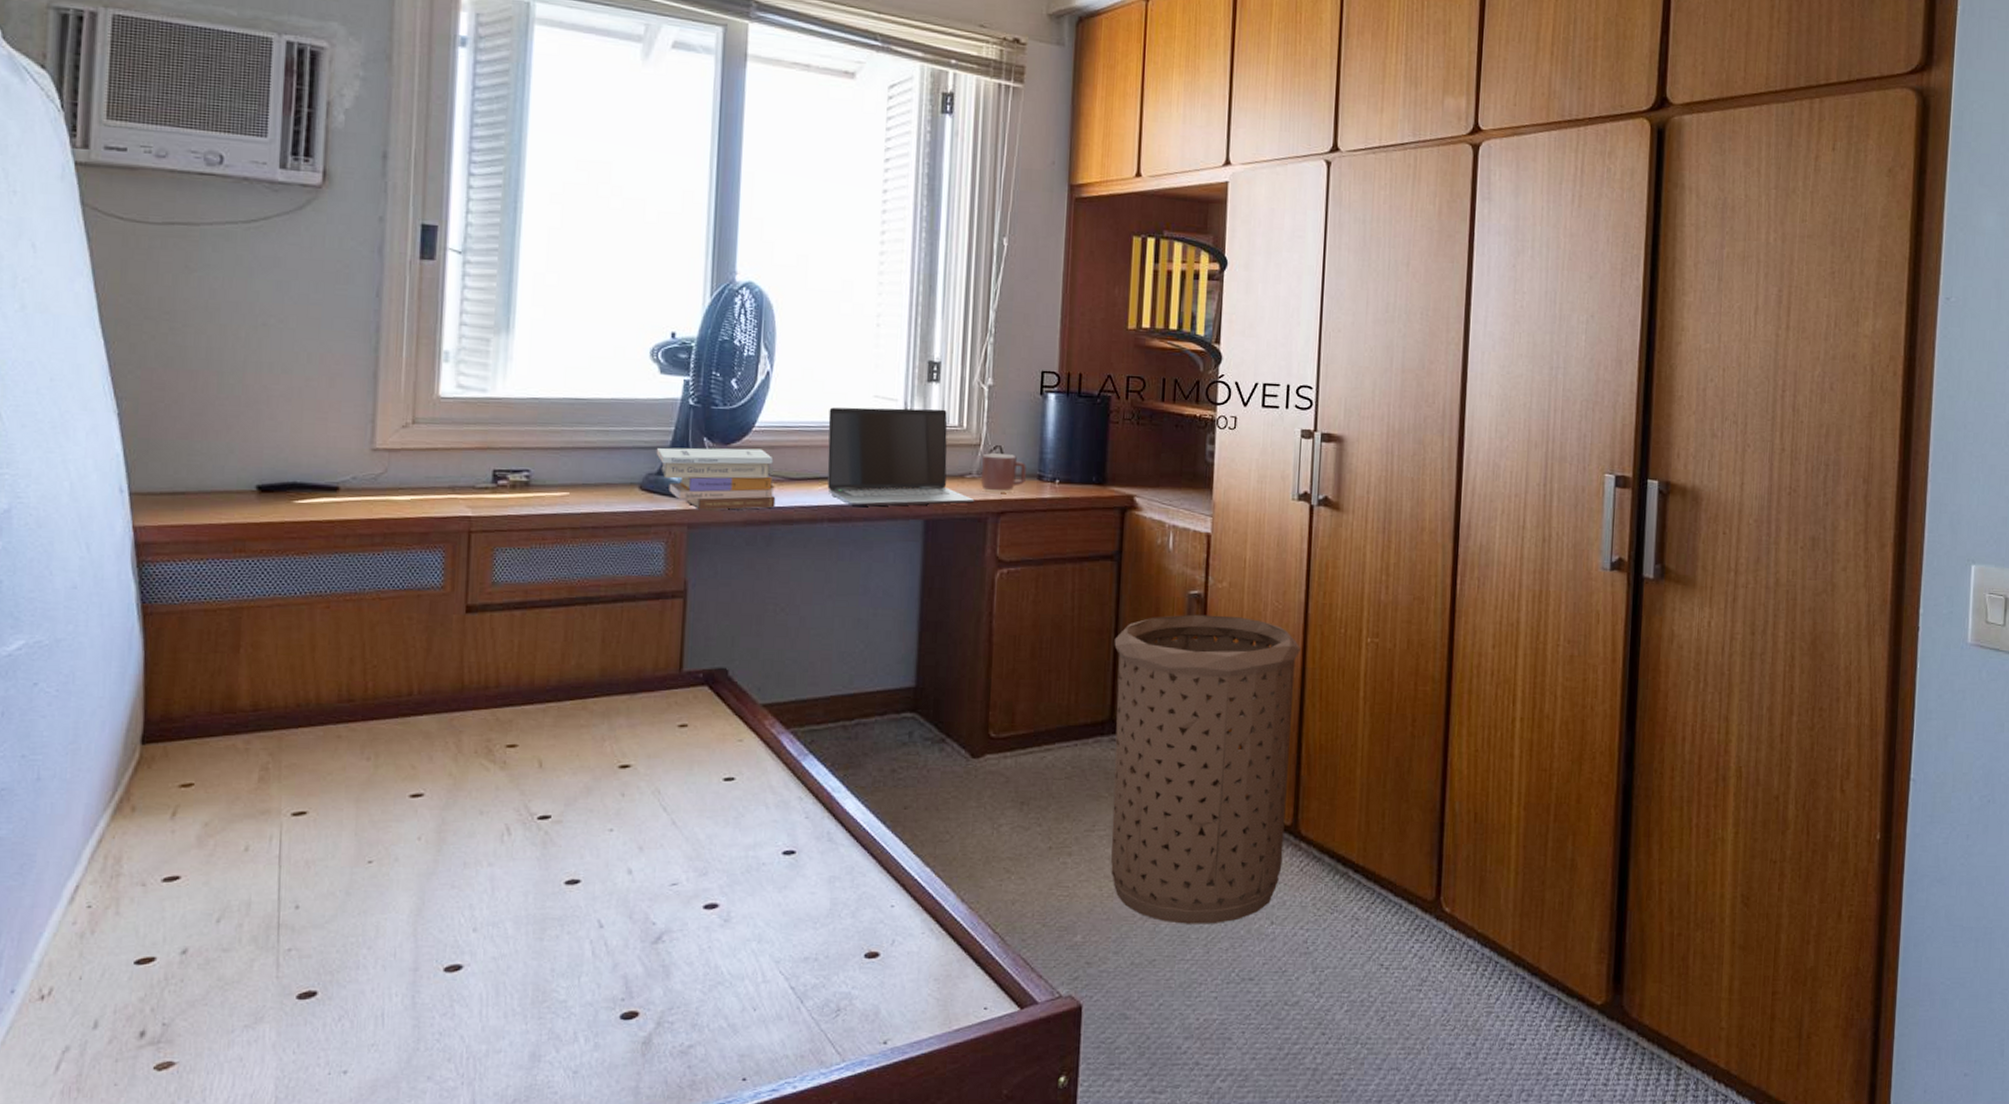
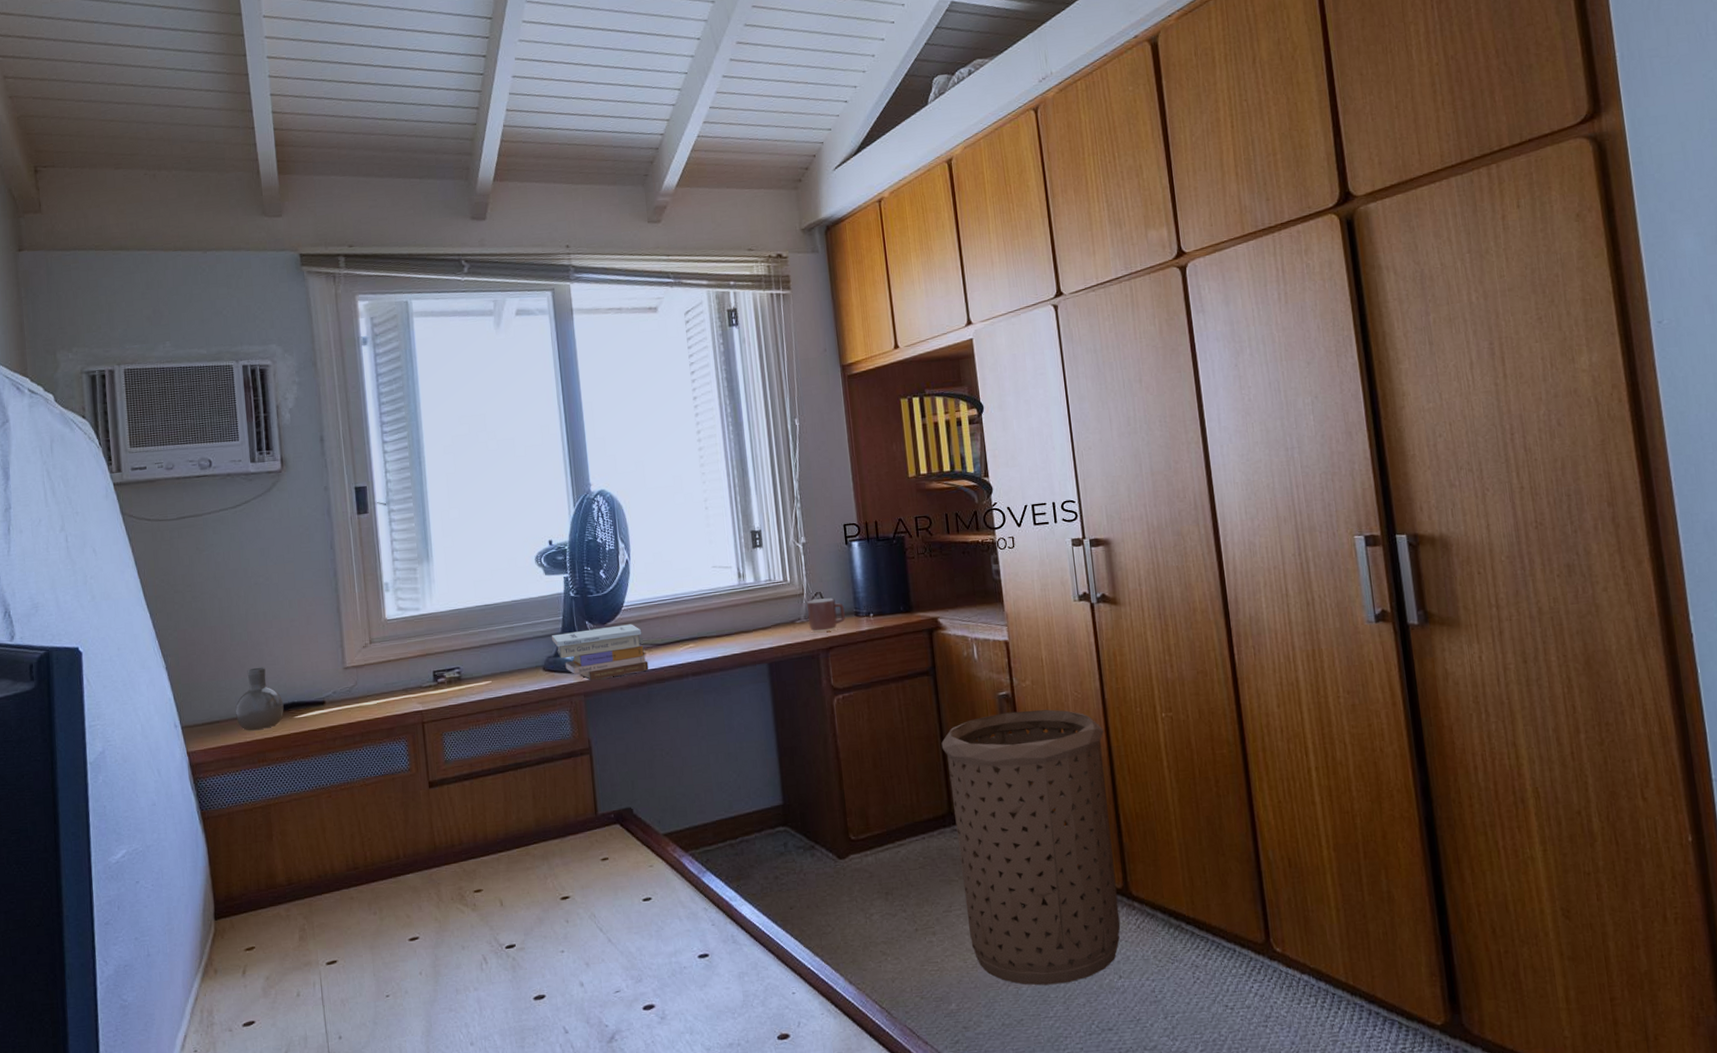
vase: none [209,431,281,511] -> present [235,666,284,731]
laptop: present [827,407,975,507] -> none [679,569,807,661]

